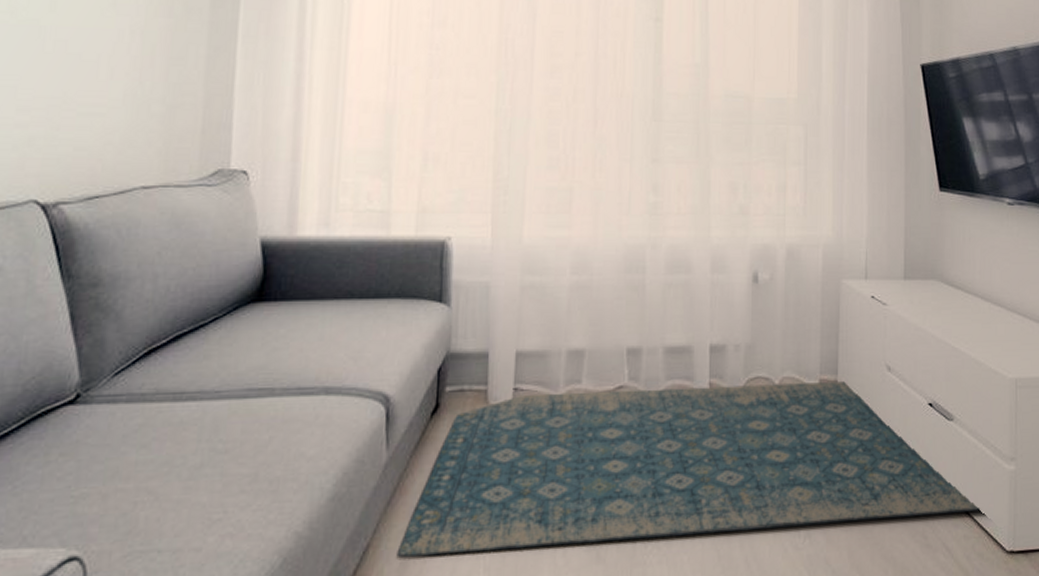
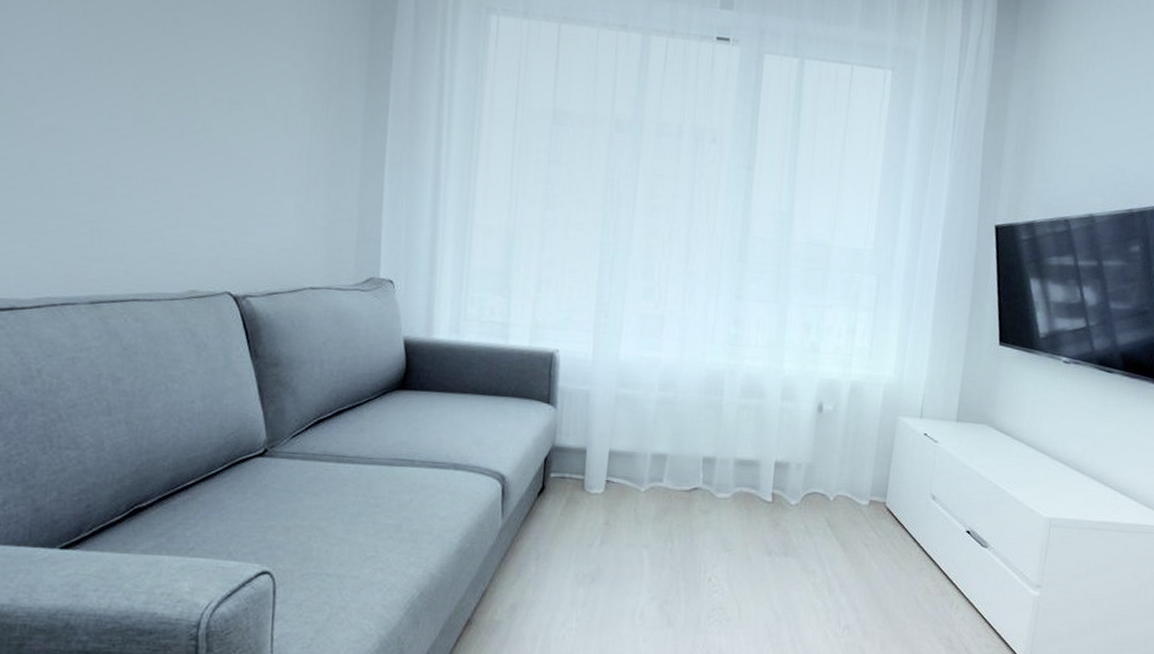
rug: present [396,381,981,559] -> none [508,486,1004,626]

